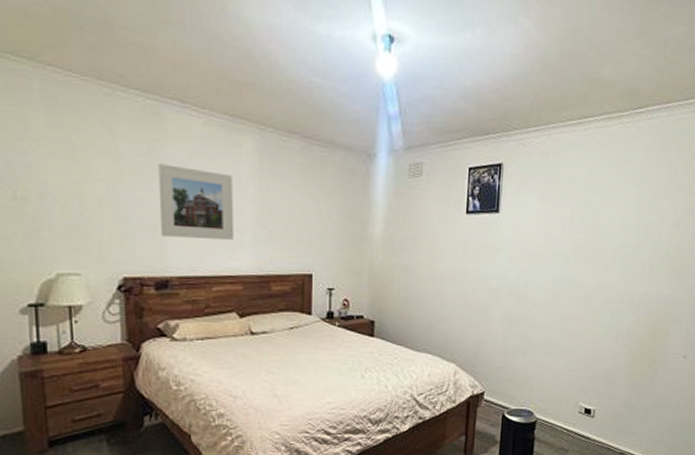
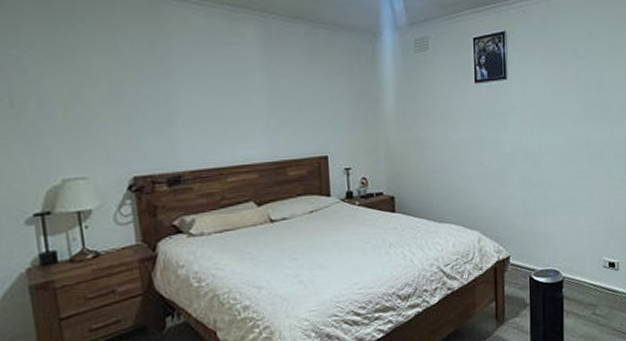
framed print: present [158,164,235,240] -> none [161,59,246,132]

